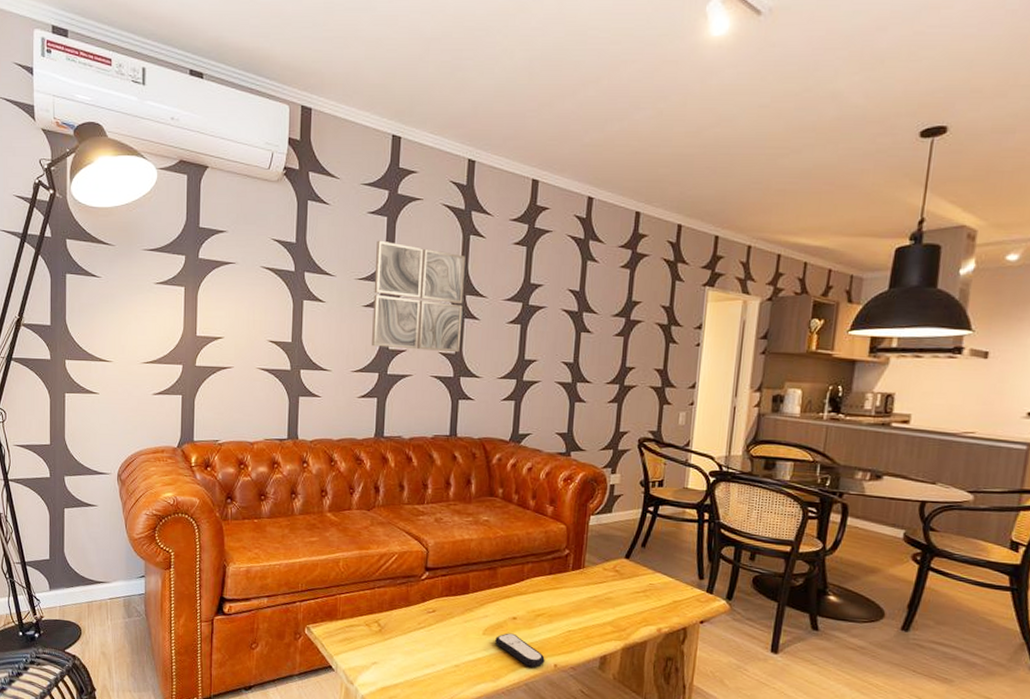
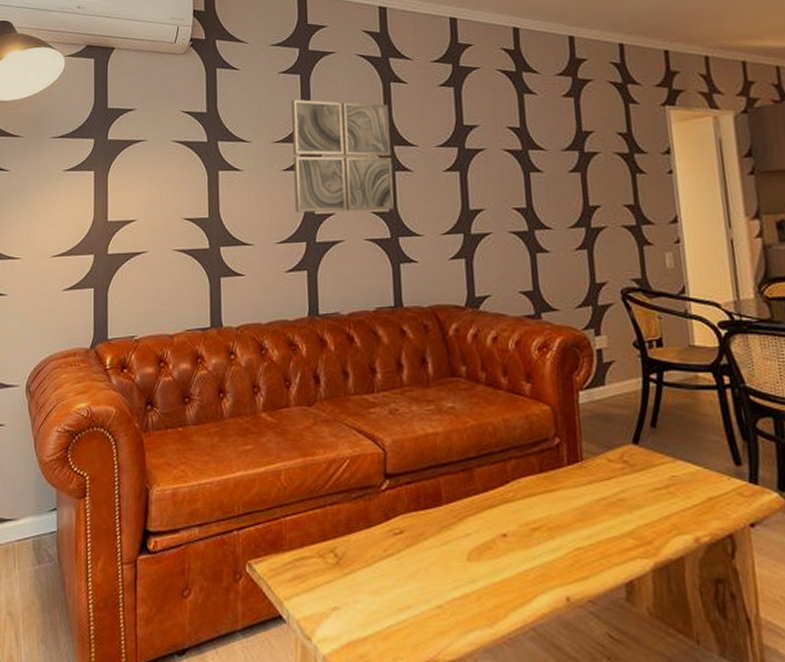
remote control: present [495,633,545,667] -> none [484,556,553,603]

